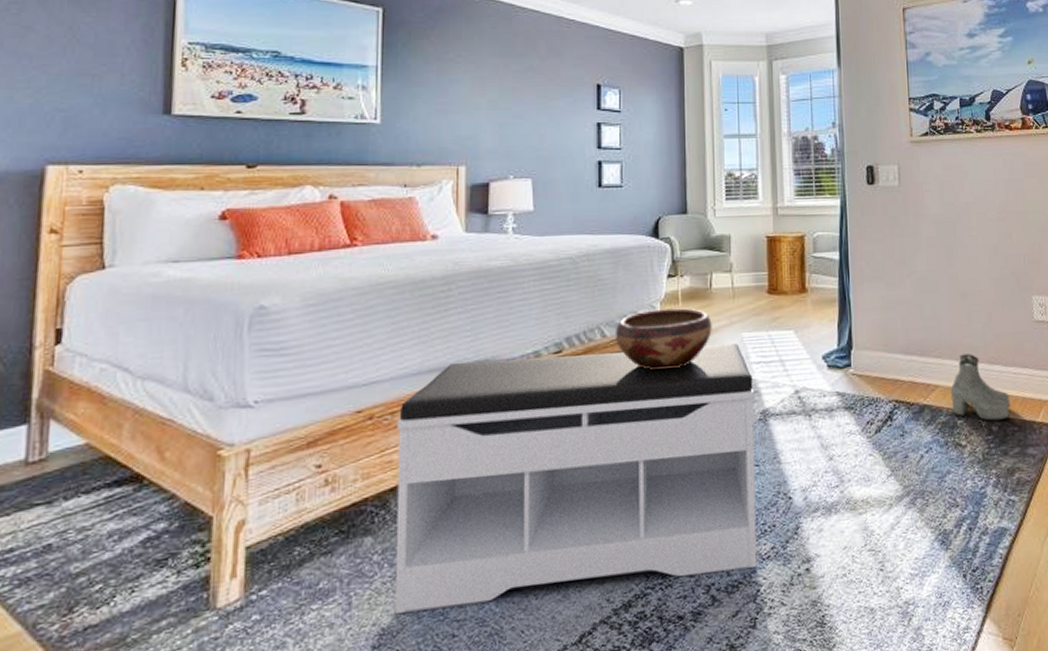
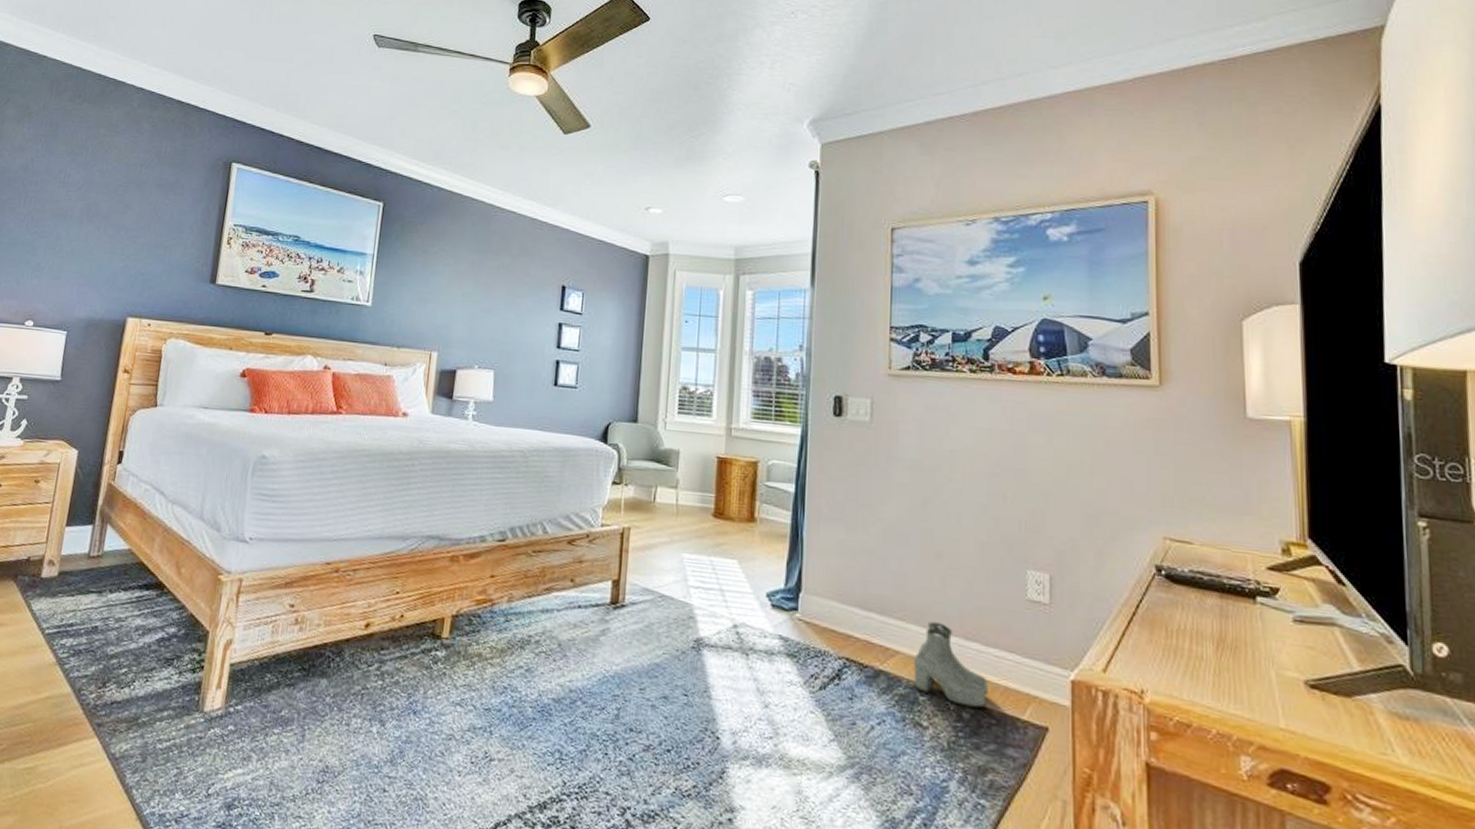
bench: present [394,342,757,615] -> none [338,533,690,802]
decorative bowl: present [615,308,712,370] -> none [555,514,653,578]

